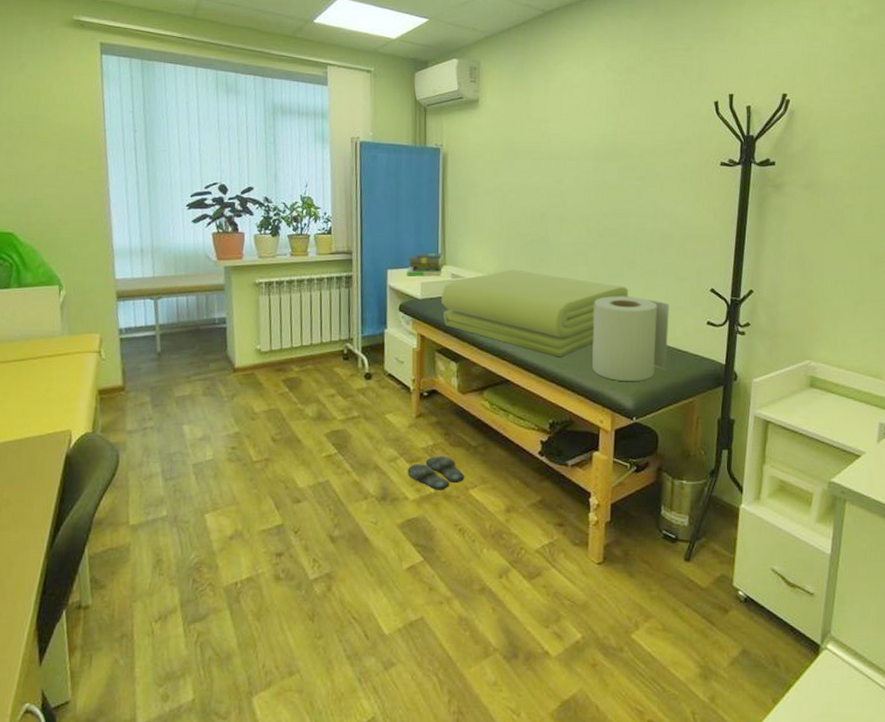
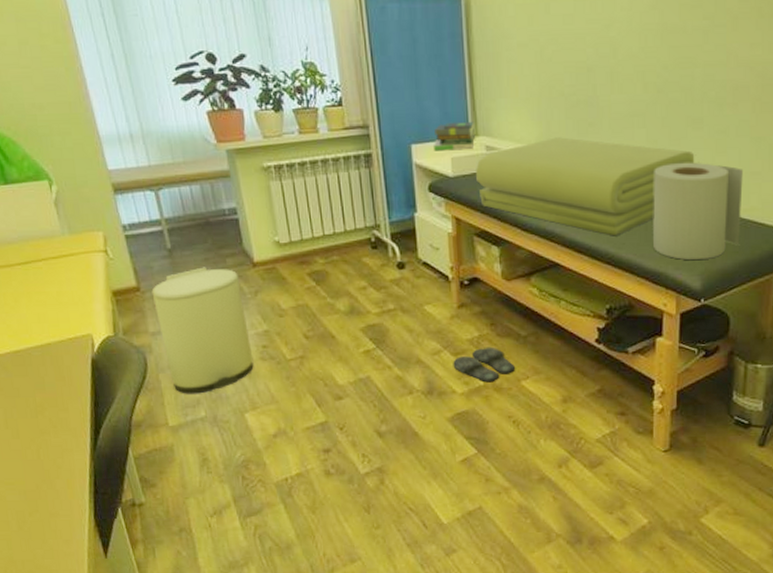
pedal bin: none [135,370,221,493] -> present [151,267,254,394]

